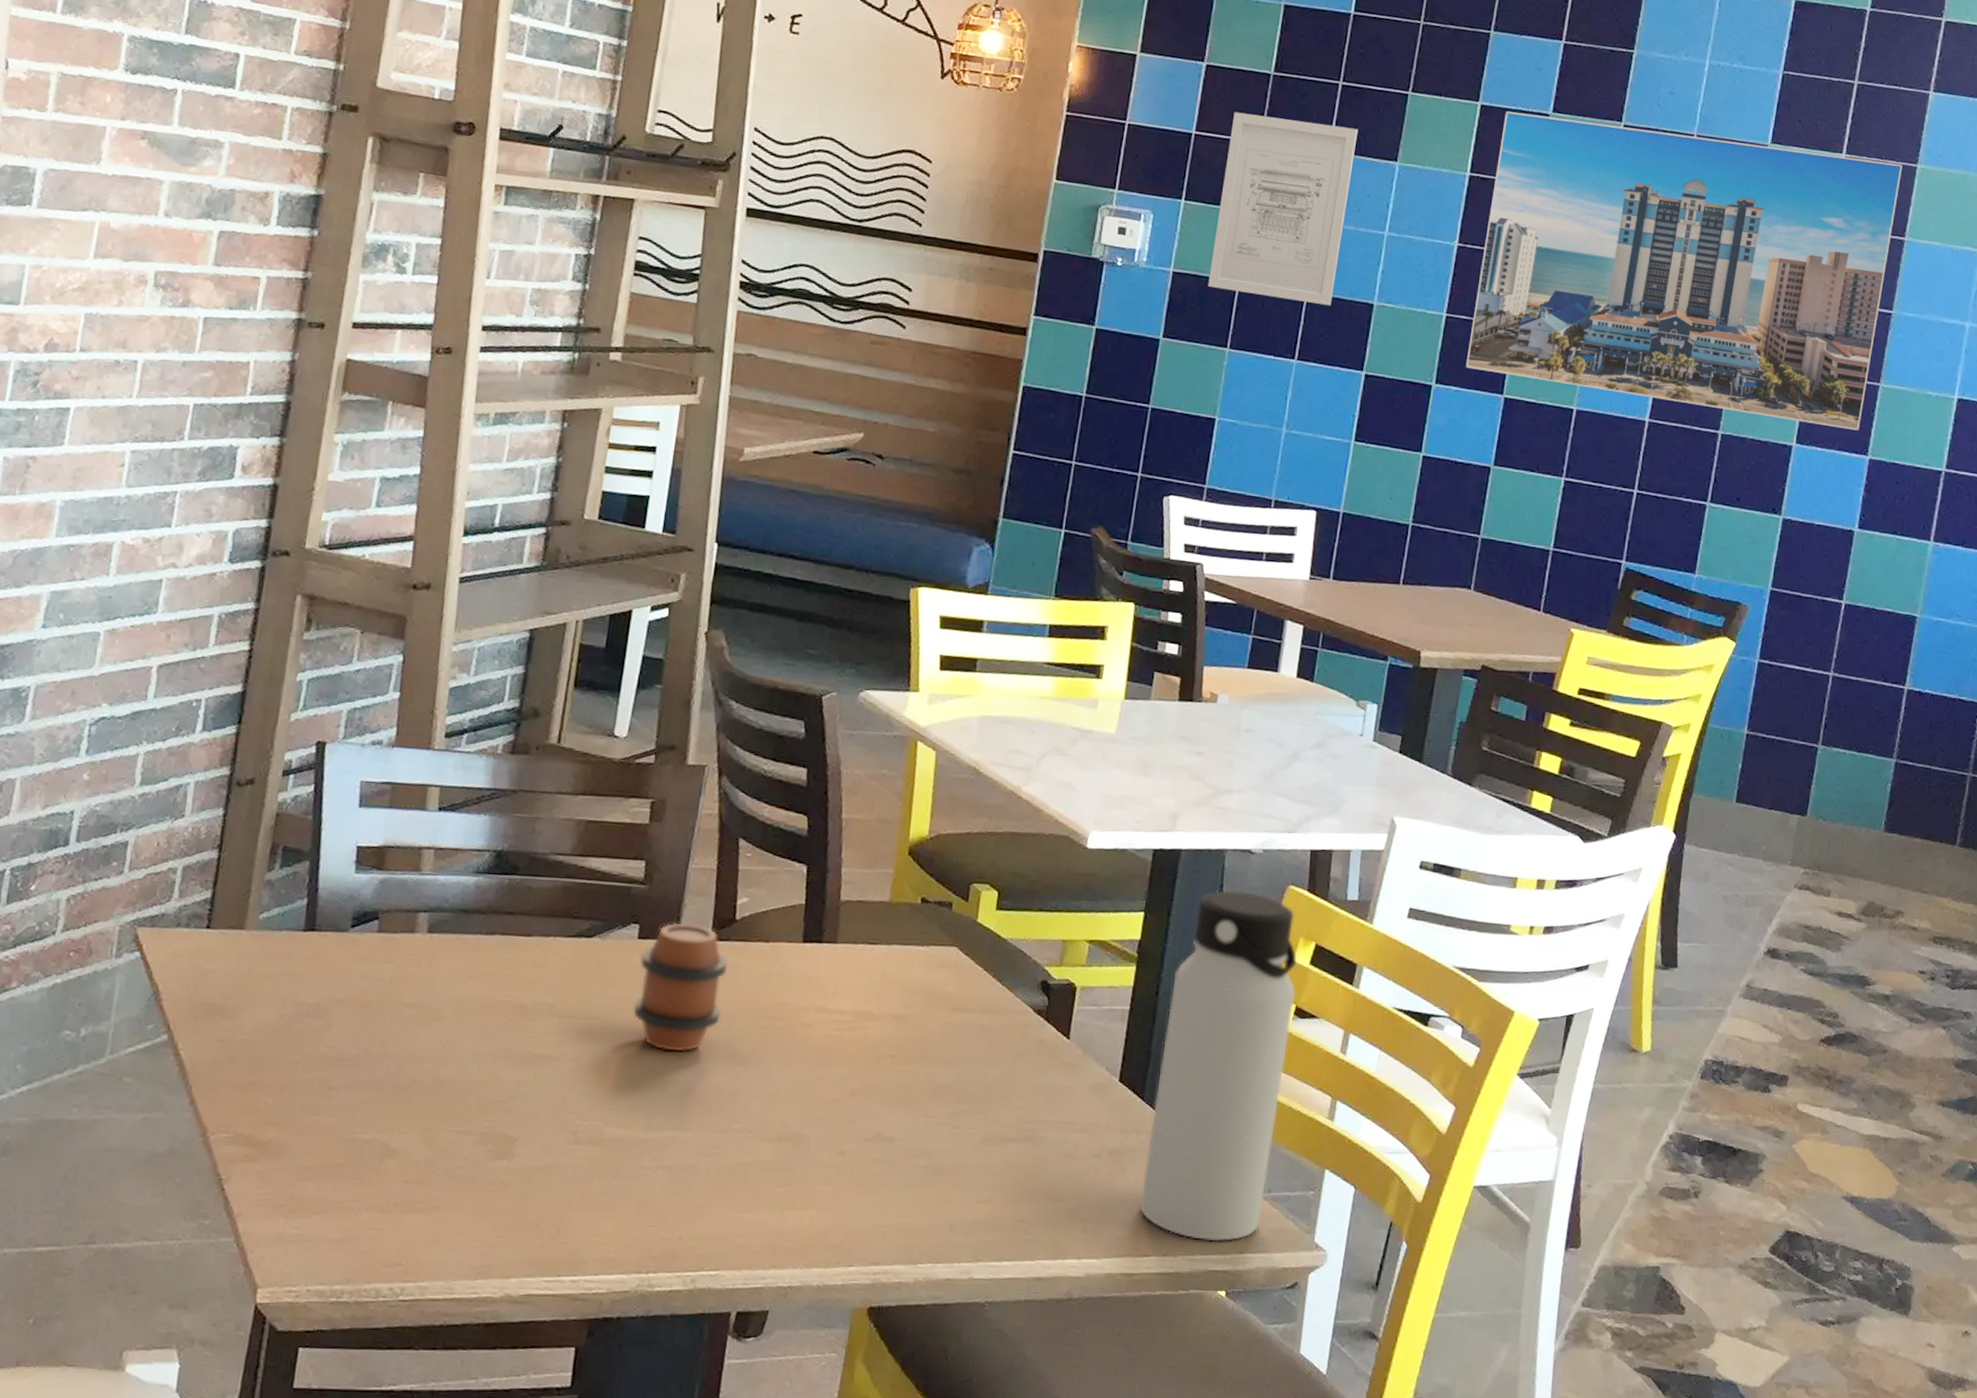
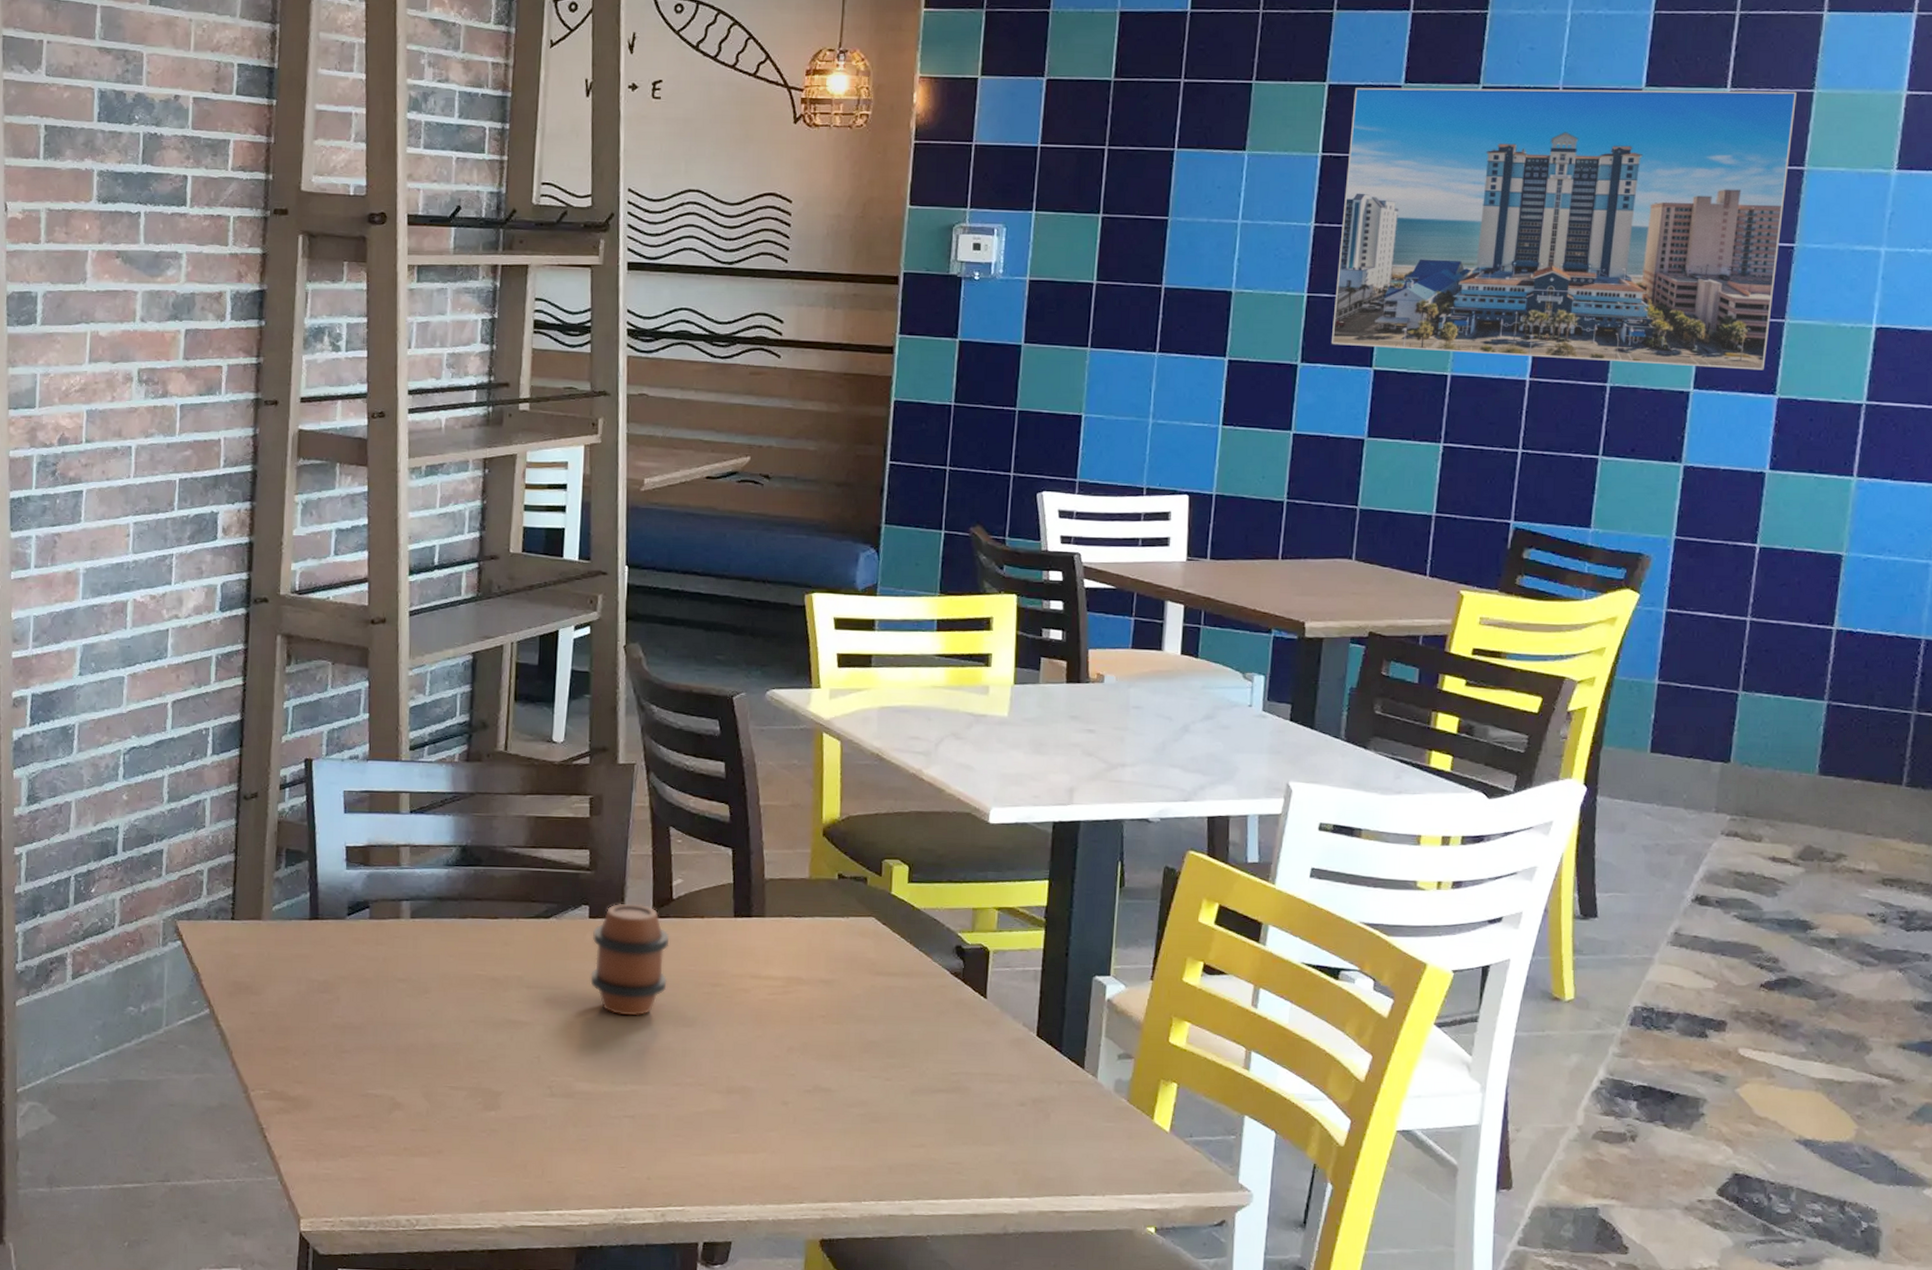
water bottle: present [1139,890,1297,1242] -> none [1065,857,1203,1183]
wall art: present [1208,112,1359,306] -> none [1064,121,1204,298]

